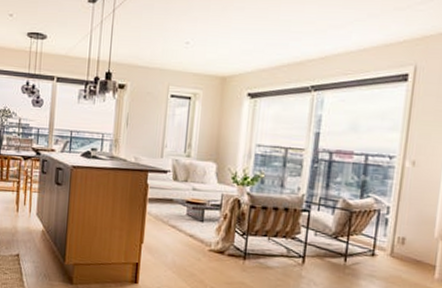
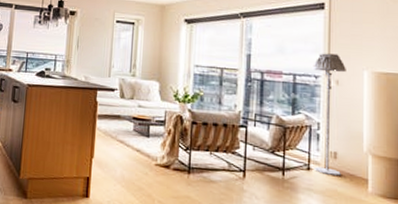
floor lamp: none [379,131,425,262] -> present [313,53,346,176]

